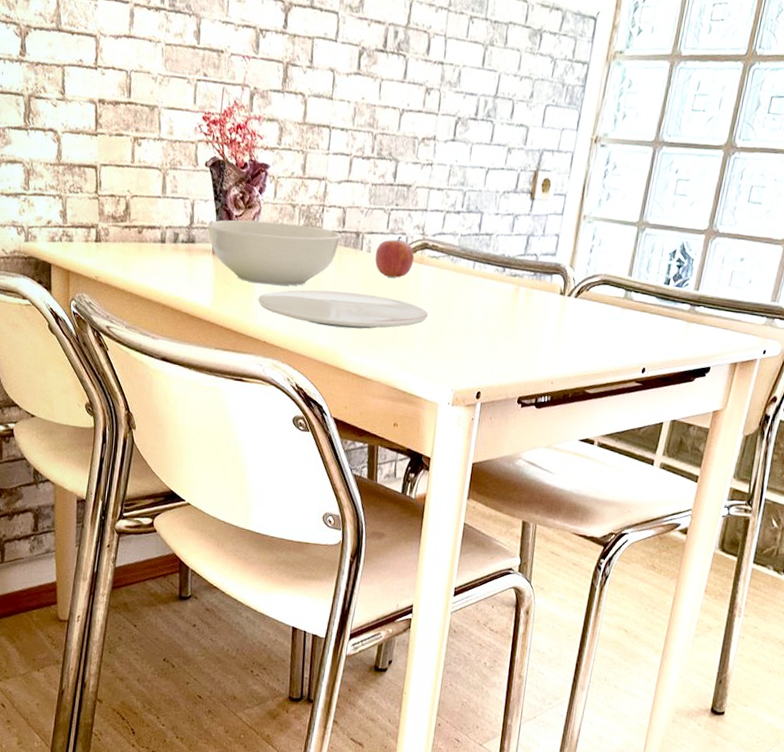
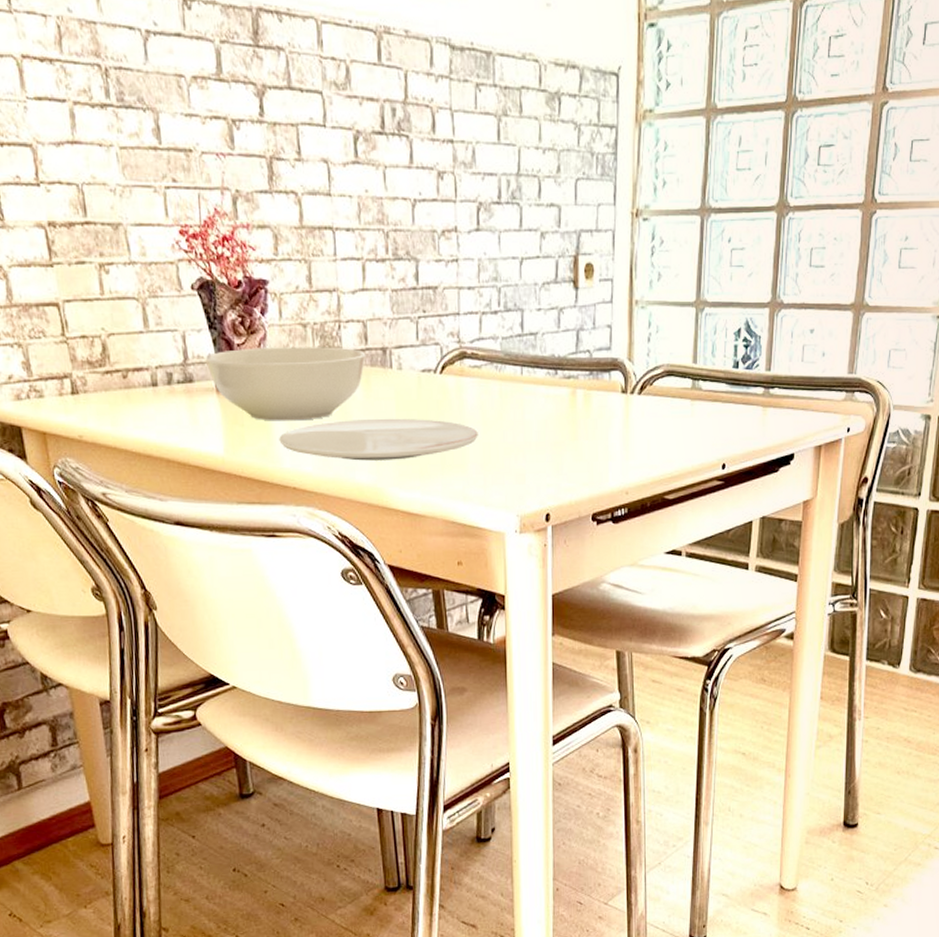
fruit: present [375,236,414,278] -> none [407,347,453,396]

